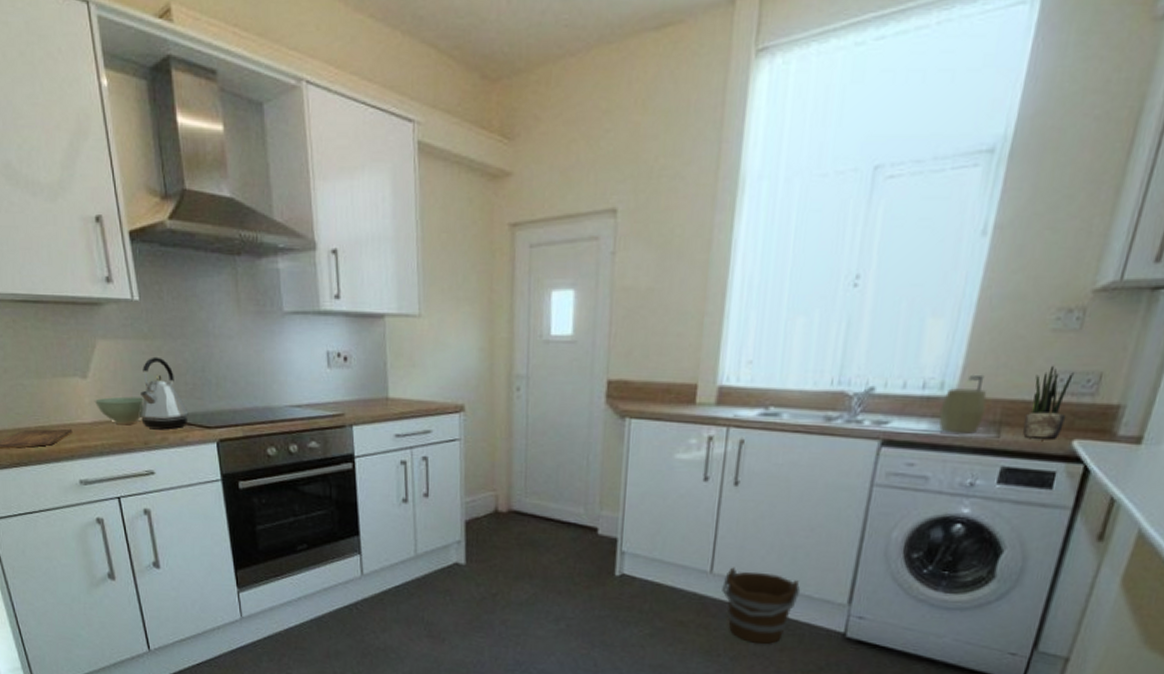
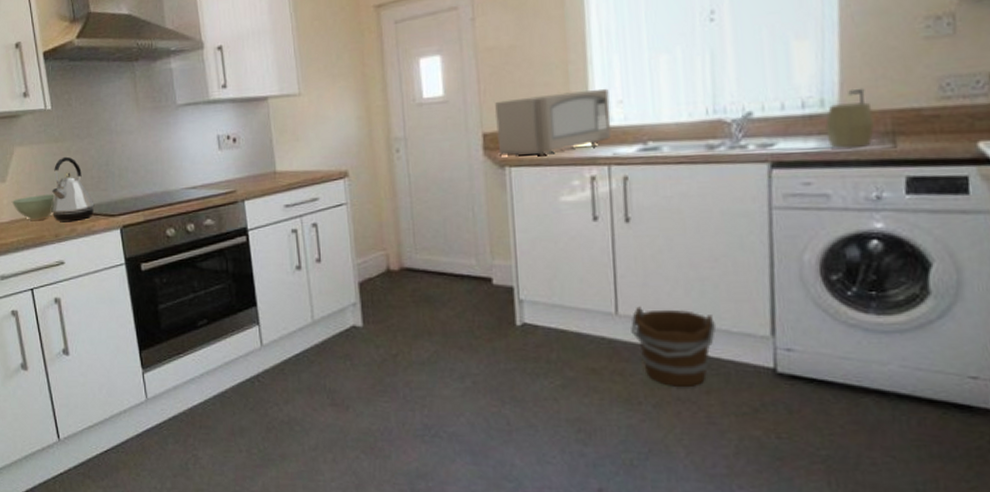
microwave: none [621,346,741,412] -> present [495,88,612,158]
potted plant: present [1022,365,1074,441] -> none [917,71,963,146]

